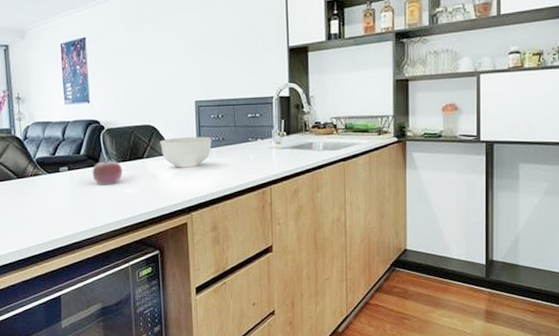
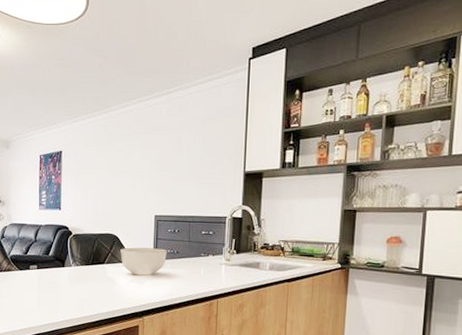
fruit: present [92,156,123,185] -> none [58,259,85,285]

